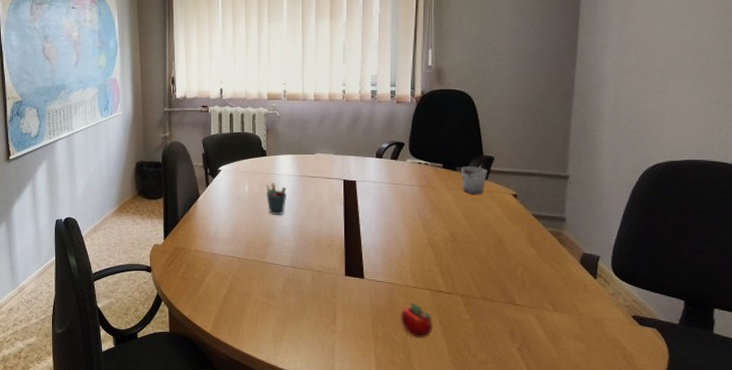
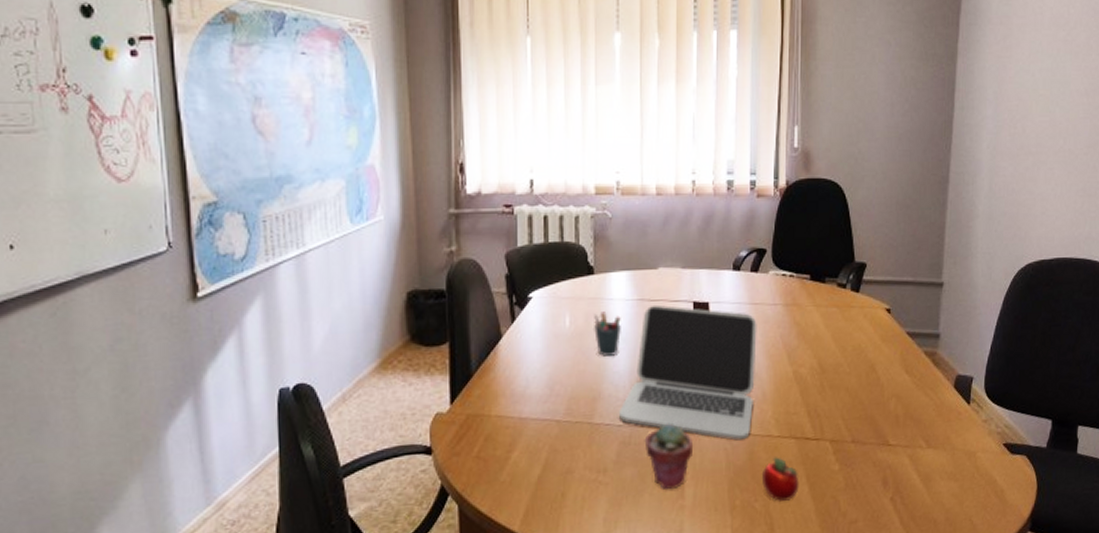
laptop: none [284,180,396,287] -> present [618,304,757,441]
potted succulent: none [304,267,343,317] -> present [644,422,692,489]
cup: present [460,166,487,195] -> none [830,276,859,313]

